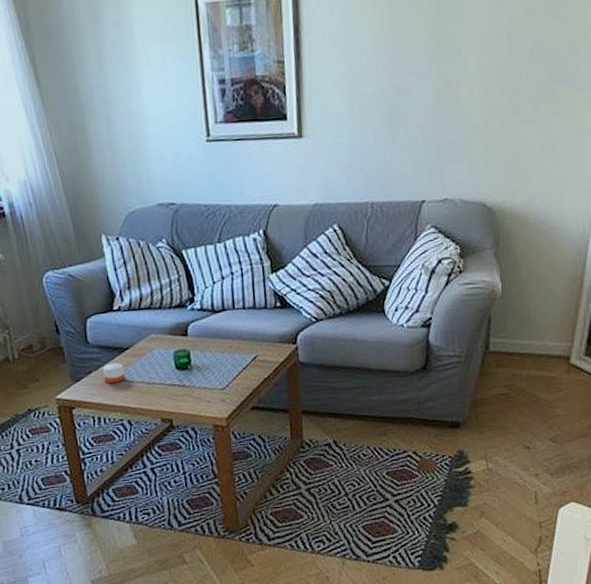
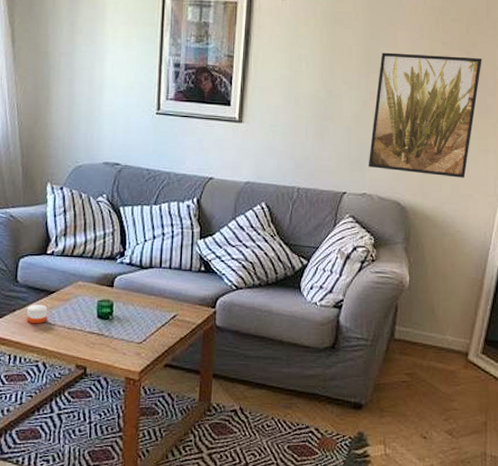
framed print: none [447,20,572,169] -> present [368,52,482,178]

